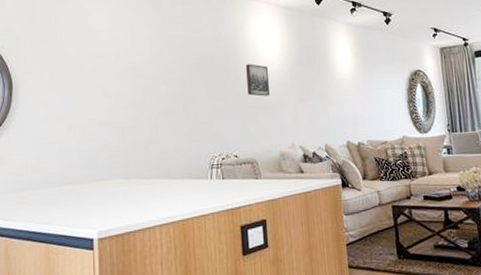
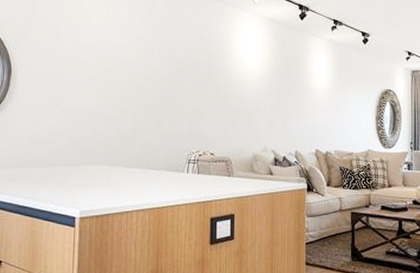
wall art: present [246,64,270,97] -> none [228,70,249,101]

